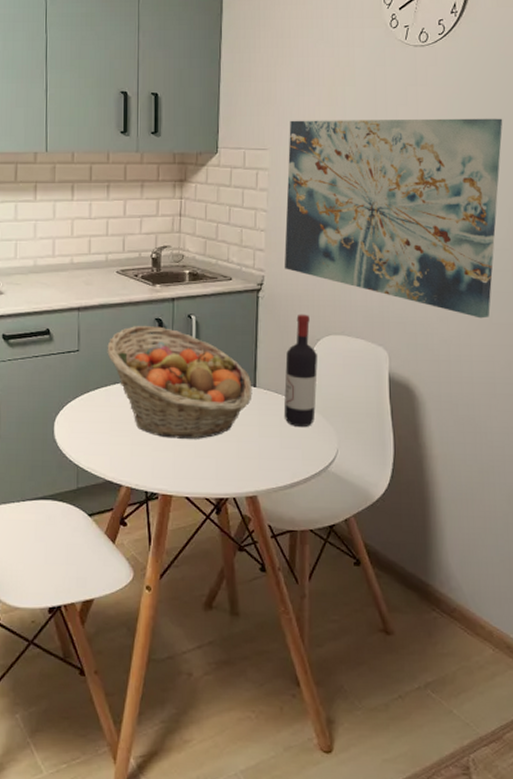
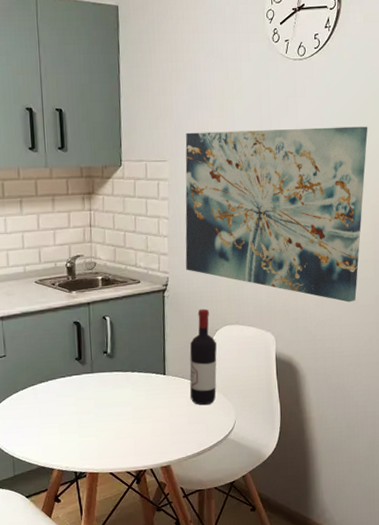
fruit basket: present [107,325,252,439] -> none [31,328,163,425]

